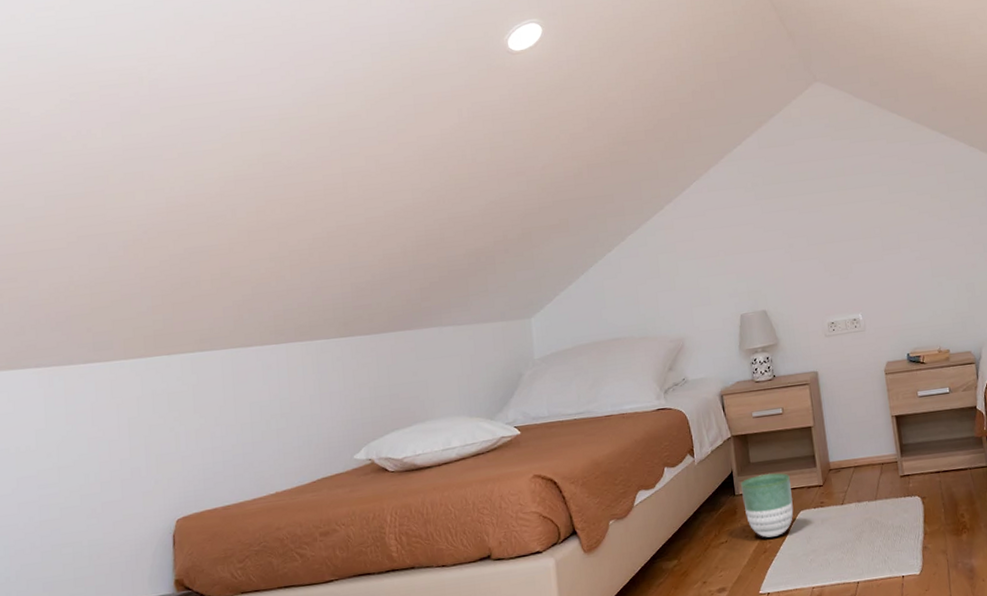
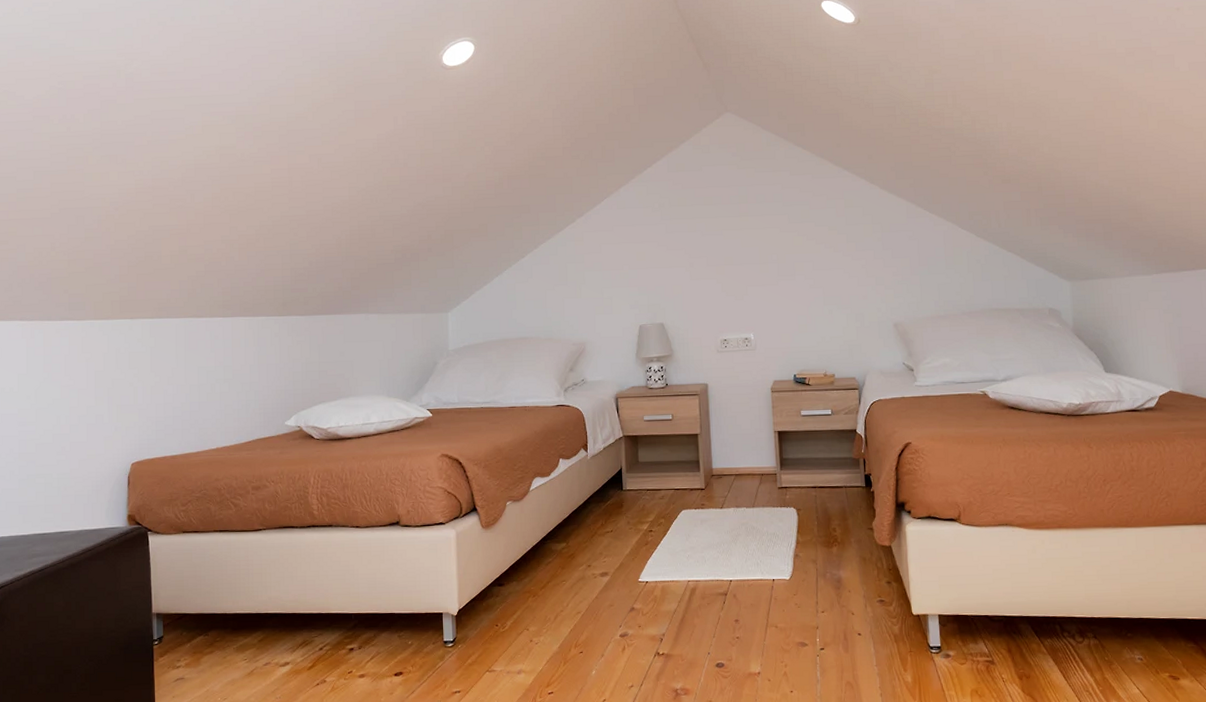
planter: present [740,473,794,538] -> none [628,473,676,532]

